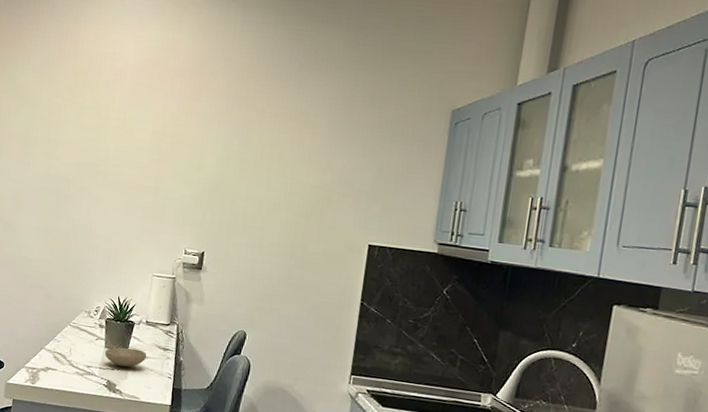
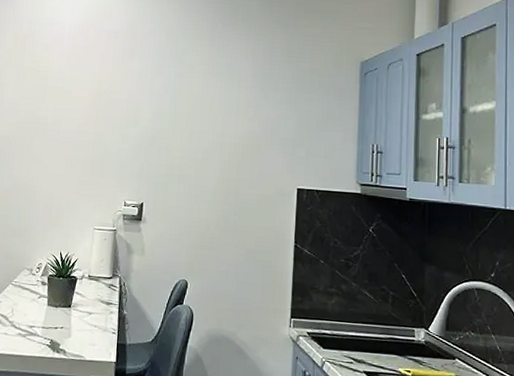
bowl: present [104,347,147,368] -> none [47,304,91,325]

